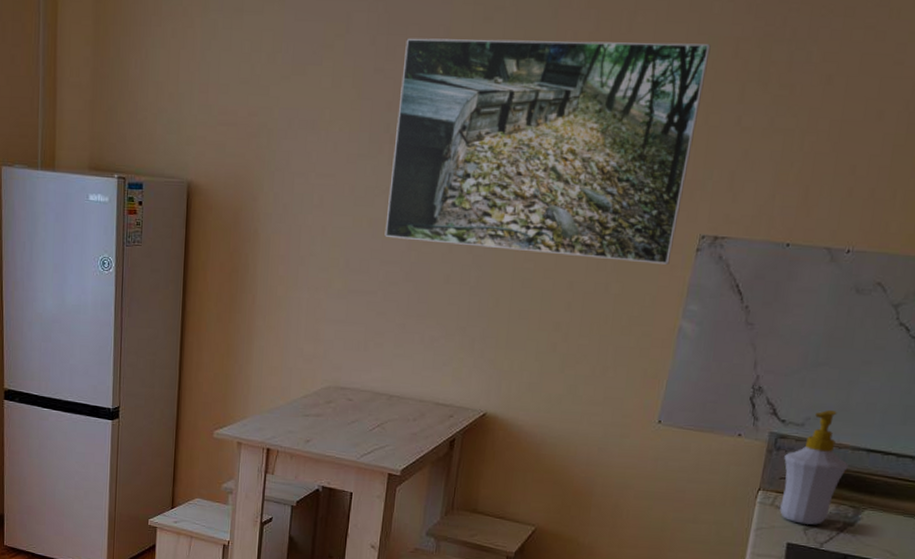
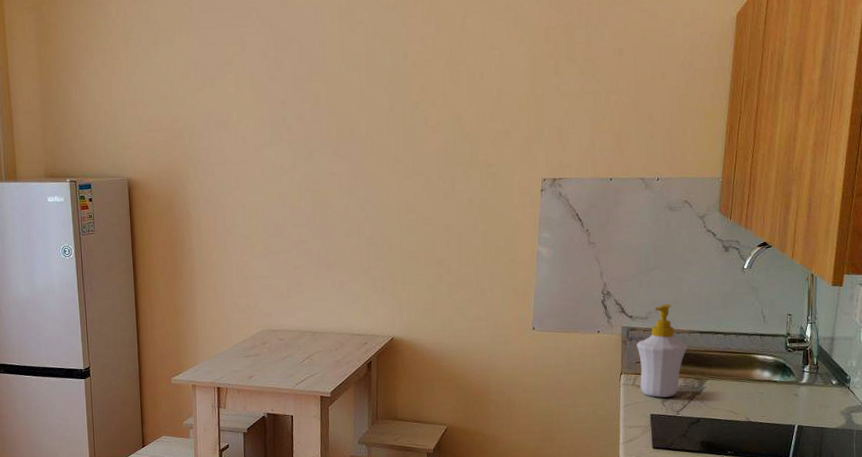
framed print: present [384,38,711,265] -> none [290,34,527,206]

